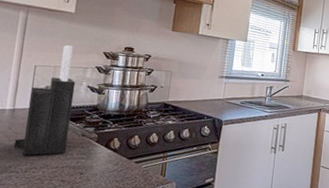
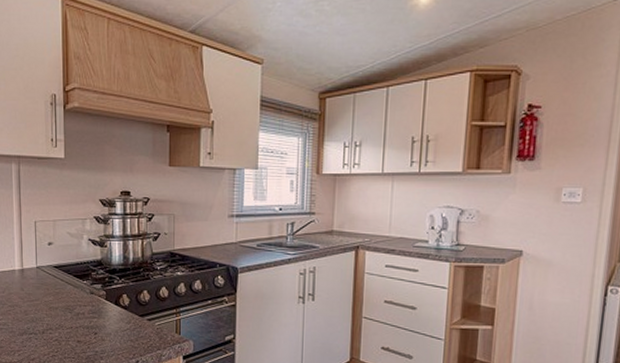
knife block: present [13,45,76,156] -> none [28,196,78,317]

